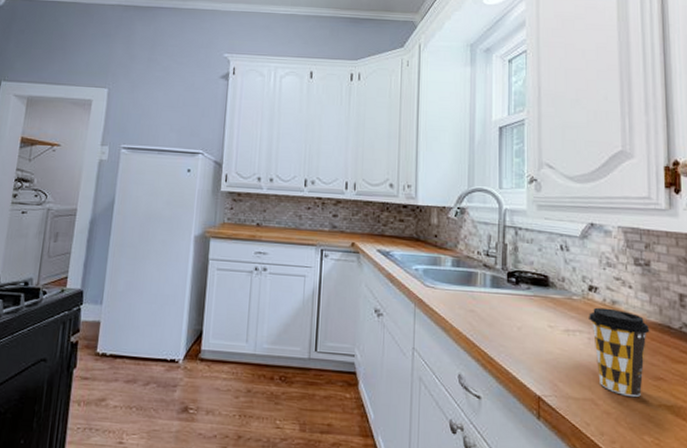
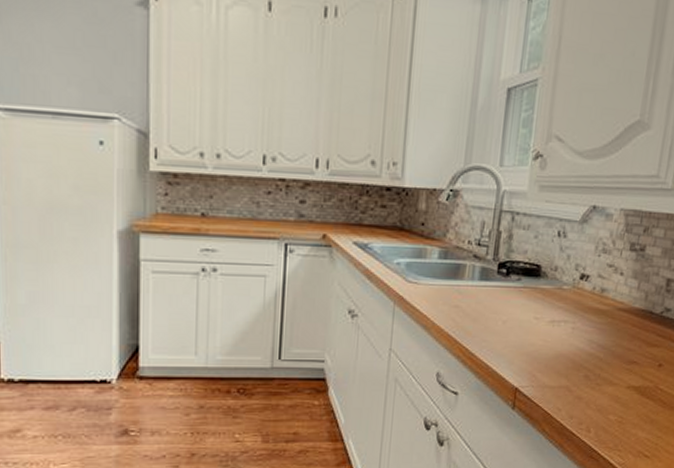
coffee cup: present [589,307,650,397] -> none [576,296,633,381]

